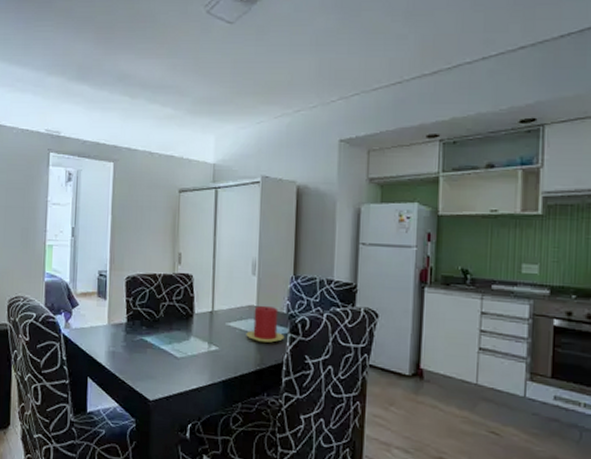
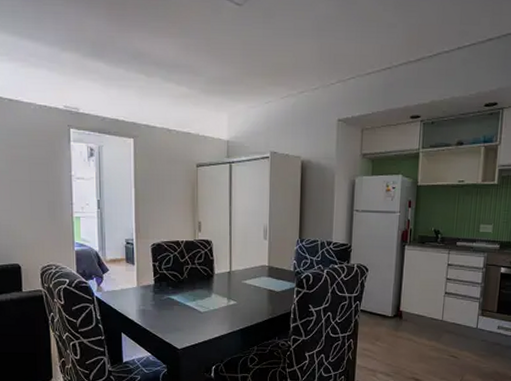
candle: present [246,305,285,343] -> none [259,265,292,296]

